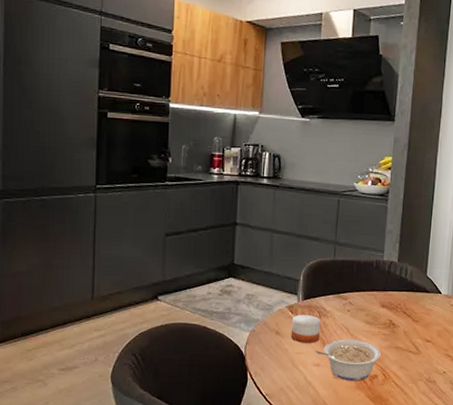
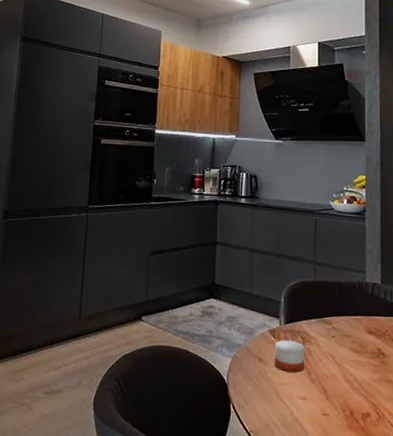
legume: present [316,339,381,381] -> none [301,369,371,420]

